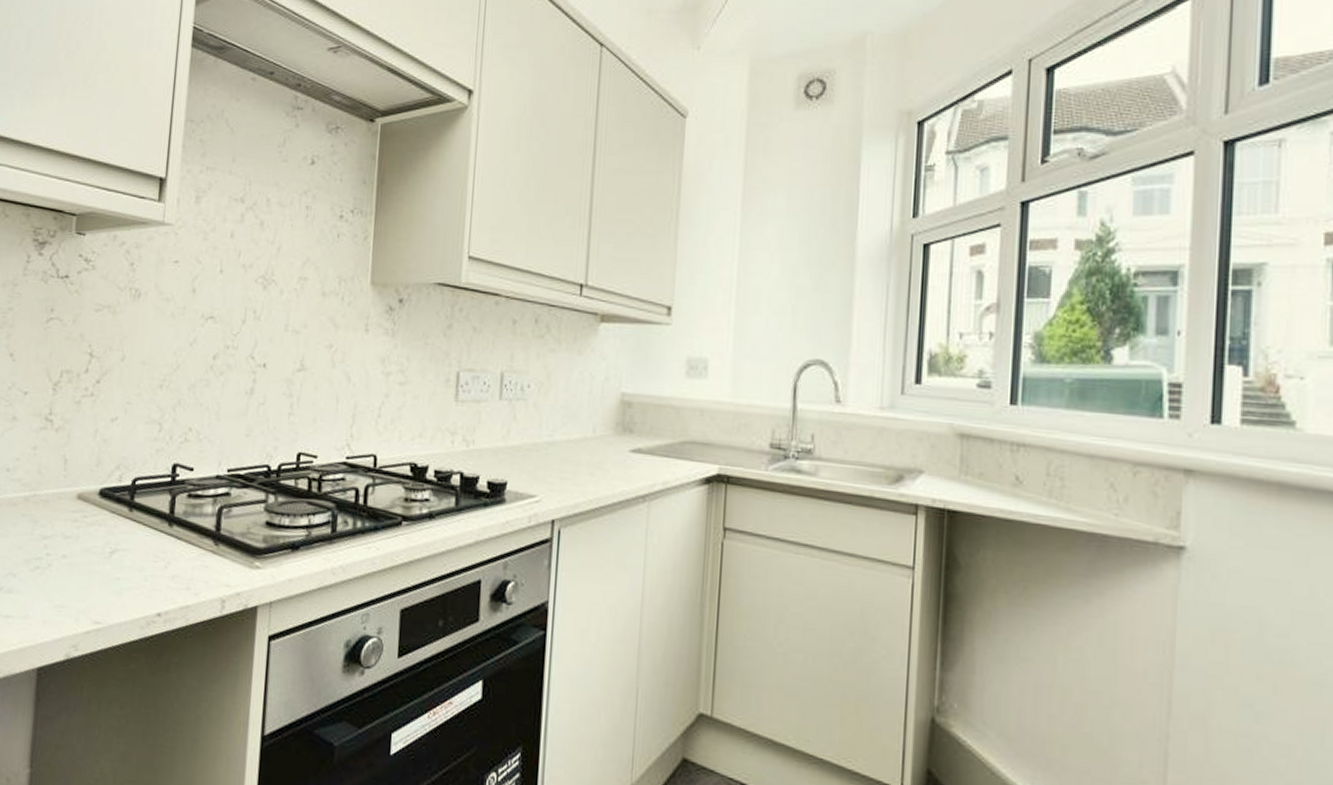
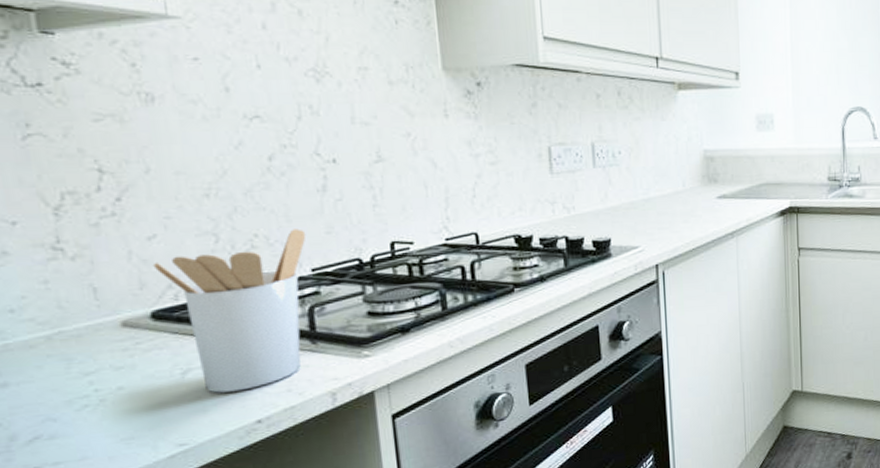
utensil holder: none [110,427,230,580] -> present [153,228,306,393]

